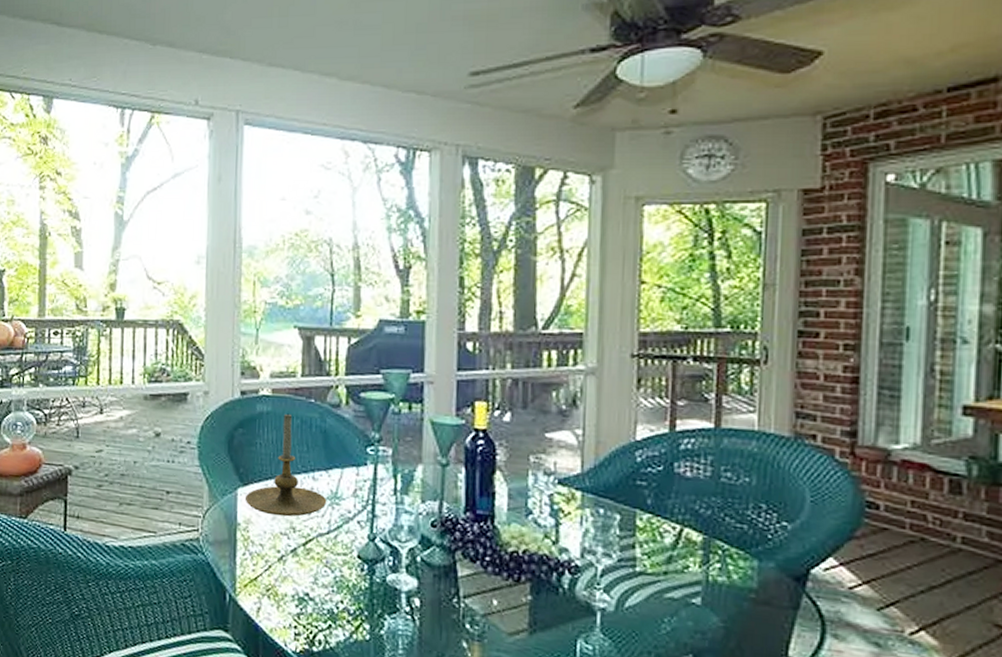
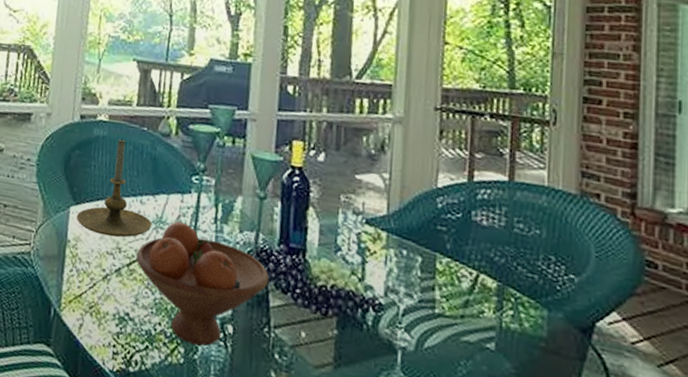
fruit bowl: none [312,495,456,621] -> present [136,221,269,346]

